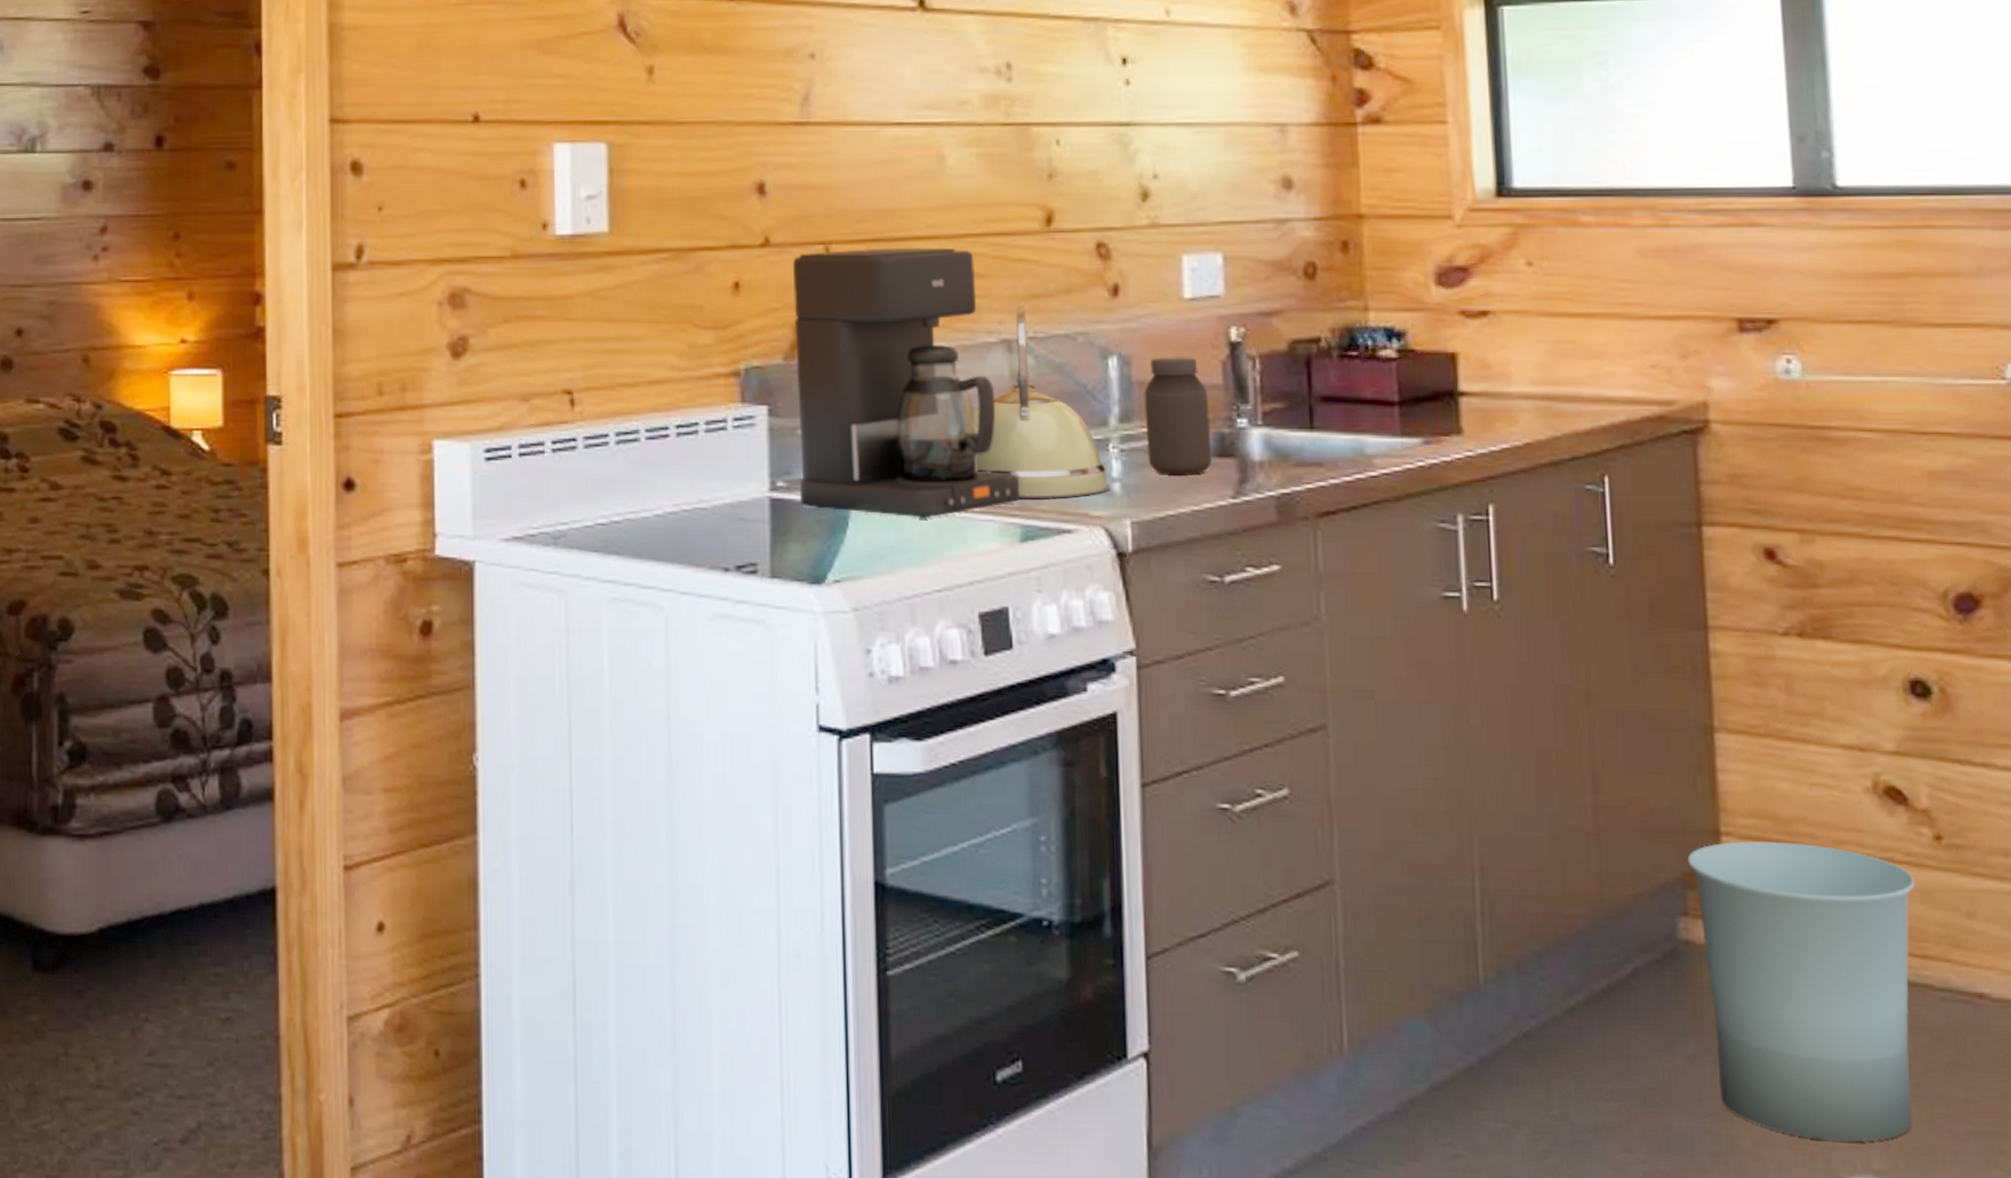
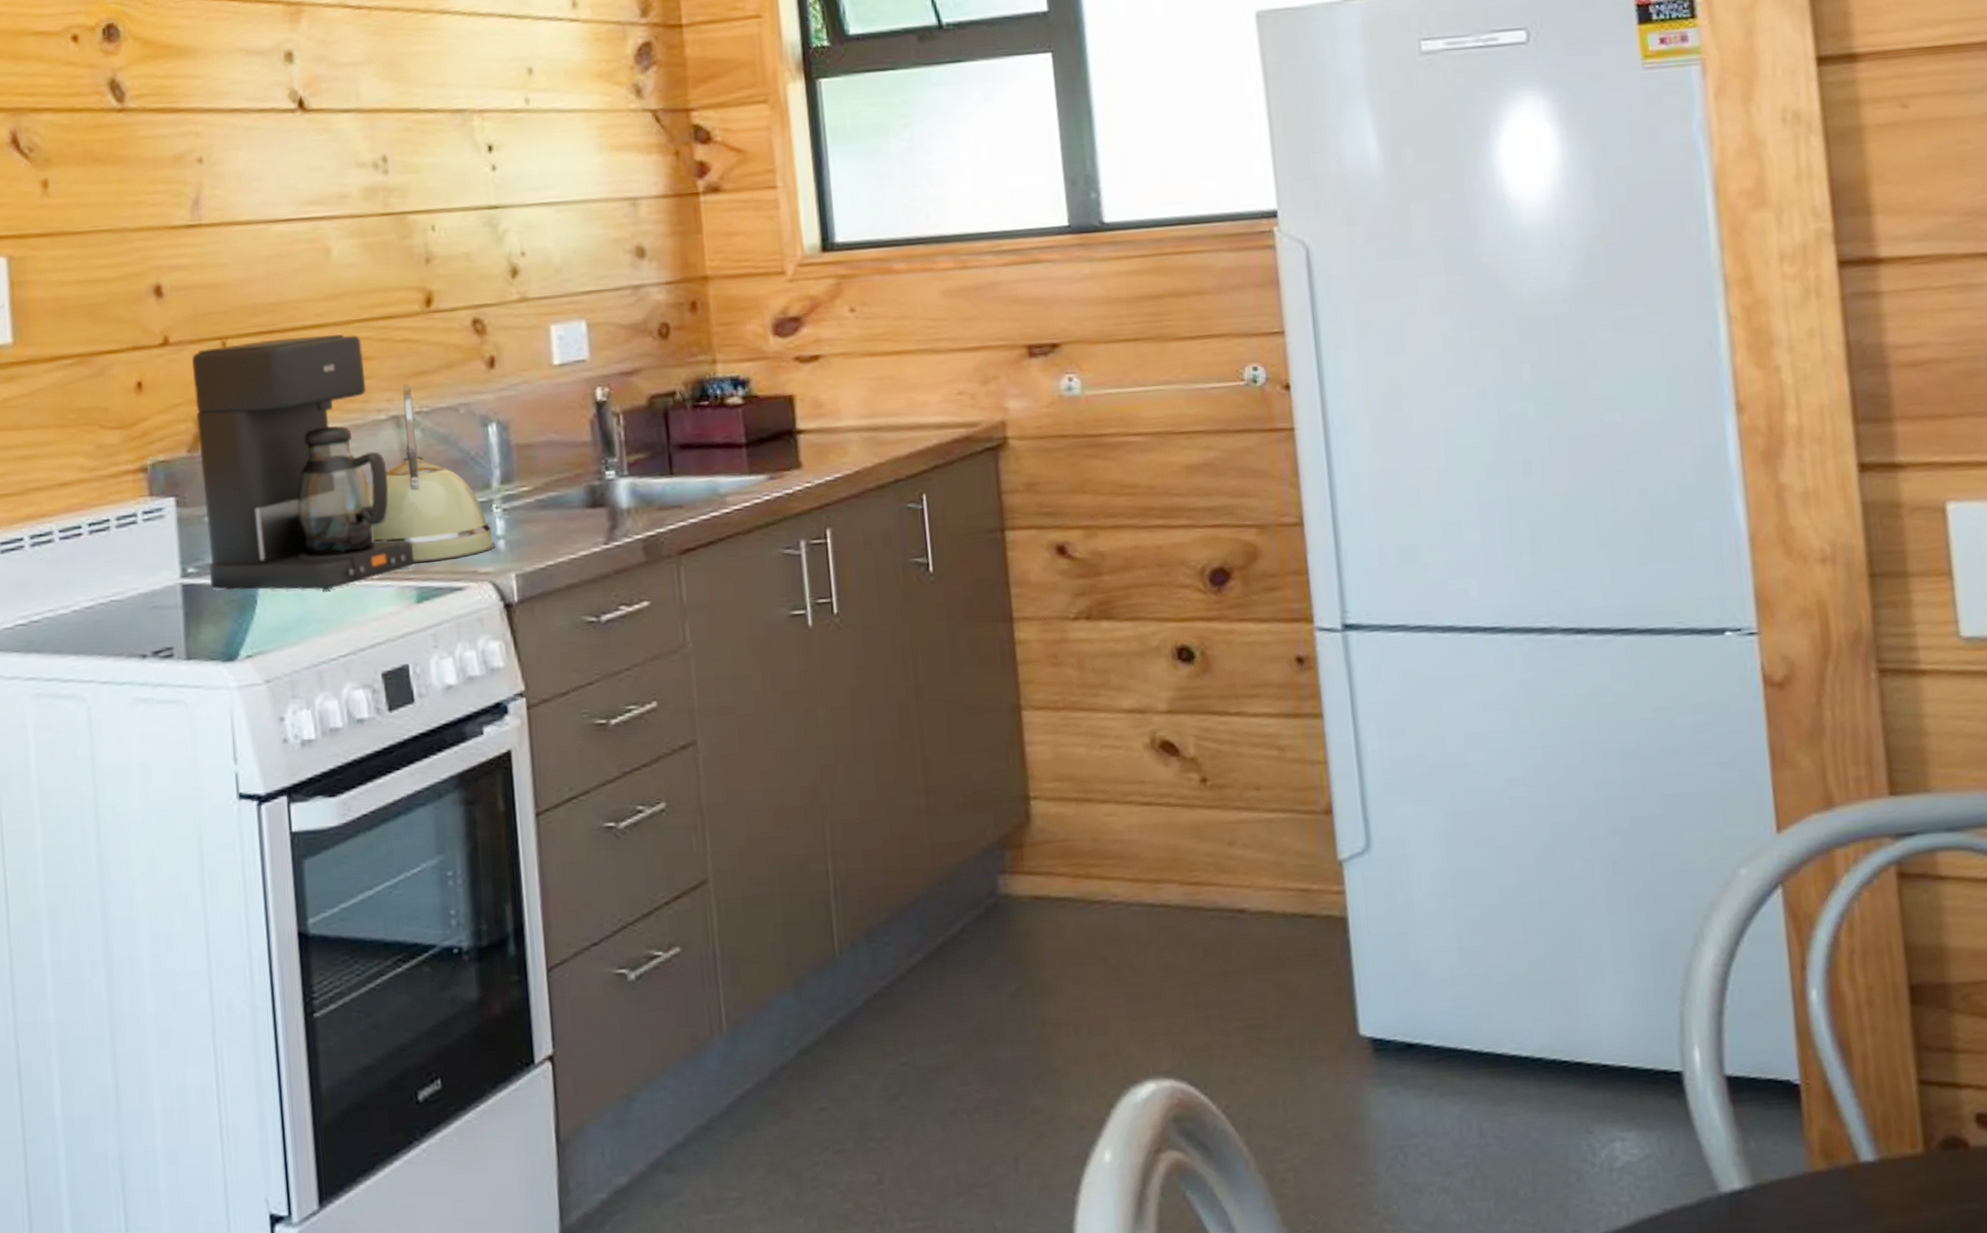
jar: present [1144,357,1212,475] -> none [521,418,586,529]
waste bin: present [1687,841,1915,1142] -> none [1003,798,1192,1052]

